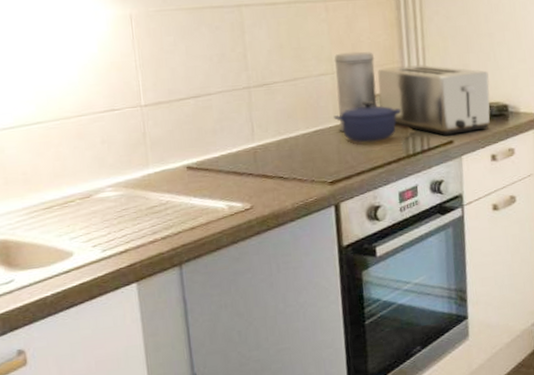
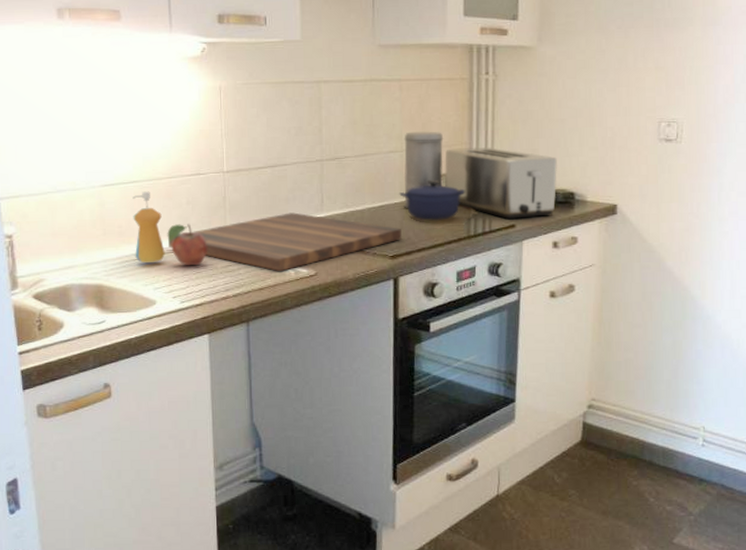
soap dispenser: none [37,132,80,211] -> present [132,191,165,263]
fruit: none [80,164,129,211] -> present [167,224,207,266]
cutting board: none [83,144,340,209] -> present [168,212,402,272]

